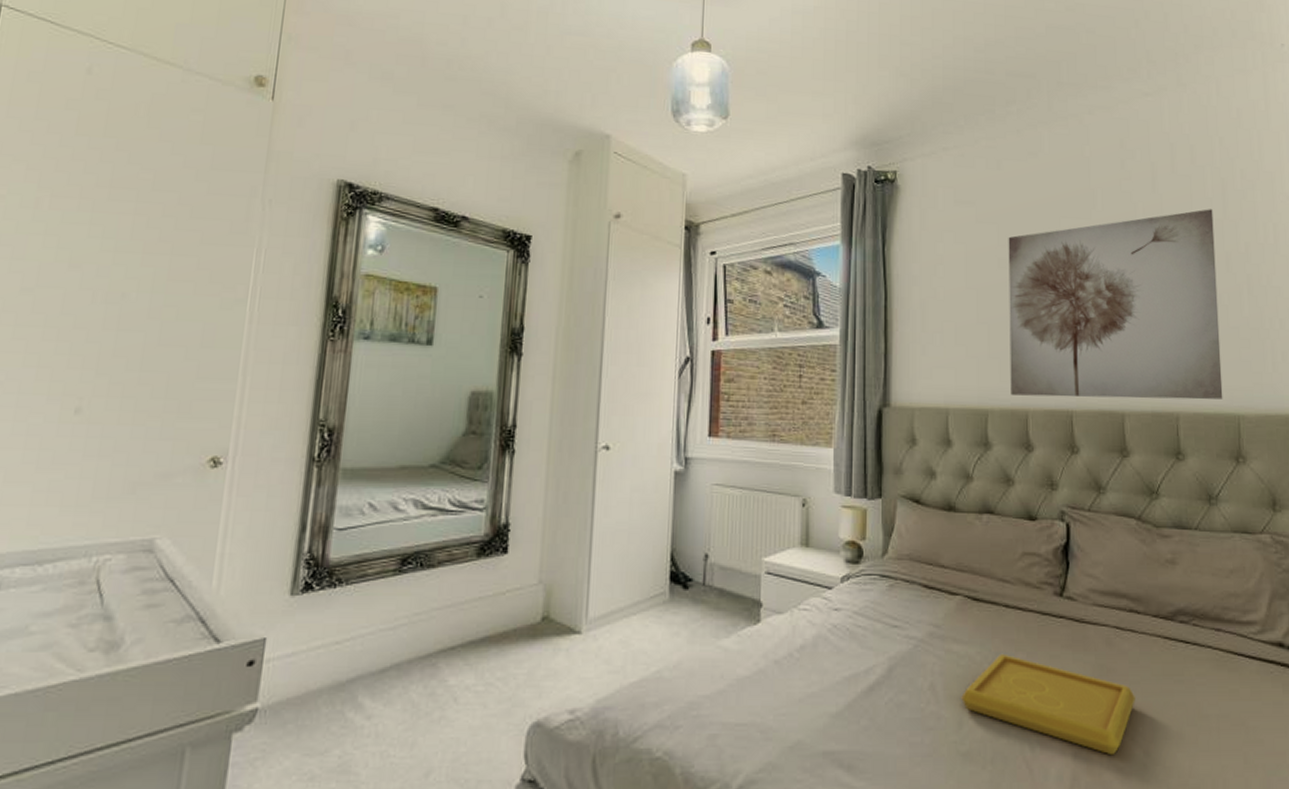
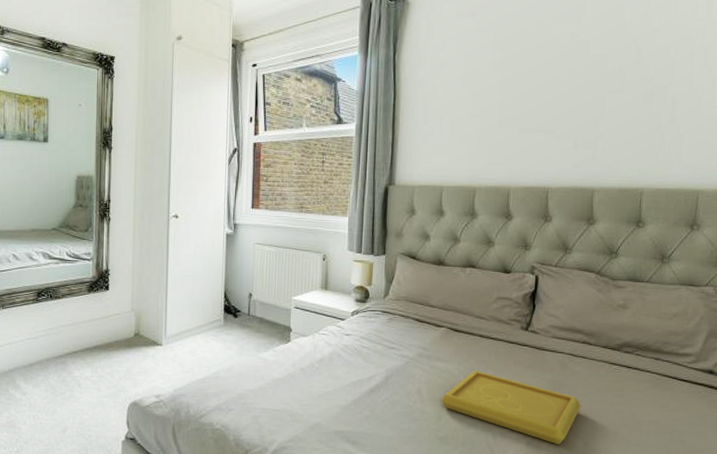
wall art: present [1008,209,1223,400] -> none [496,10,697,178]

